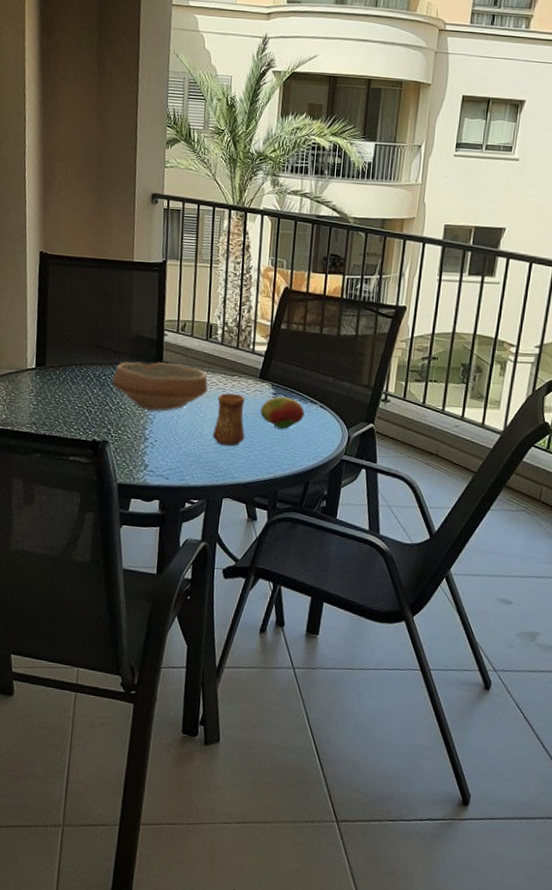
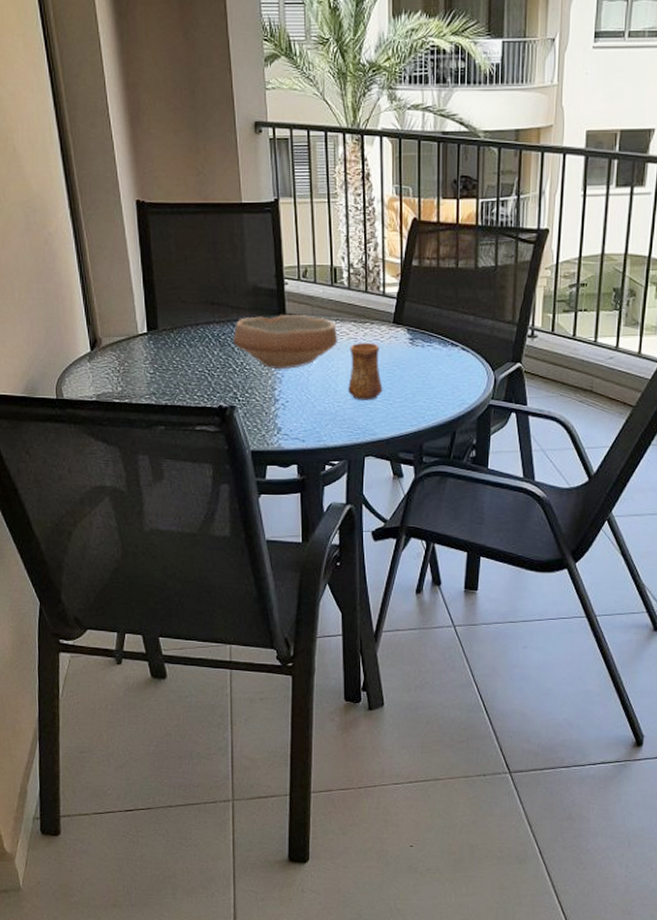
fruit: present [260,396,305,430] -> none [397,341,445,378]

